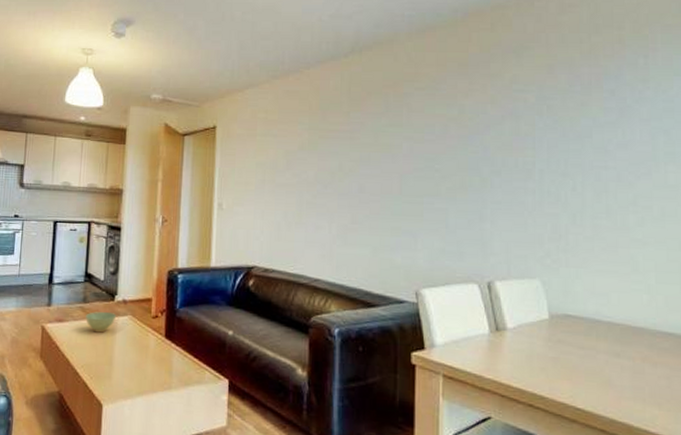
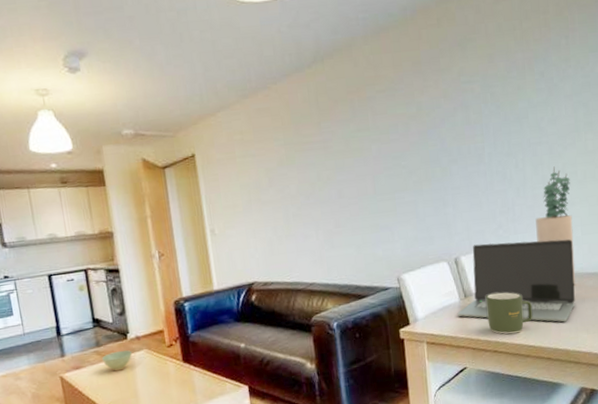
laptop: none [484,270,644,388] -> present [457,239,575,322]
mug: none [522,332,584,389] -> present [485,292,533,334]
vase: none [594,196,646,342] -> present [535,166,576,284]

